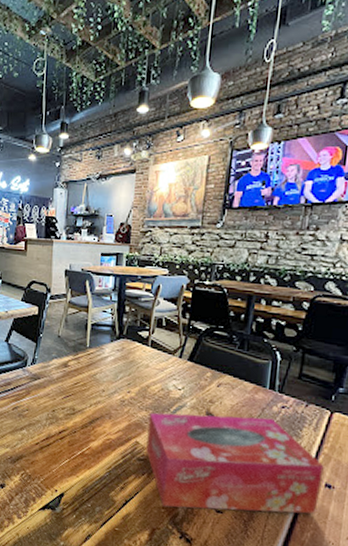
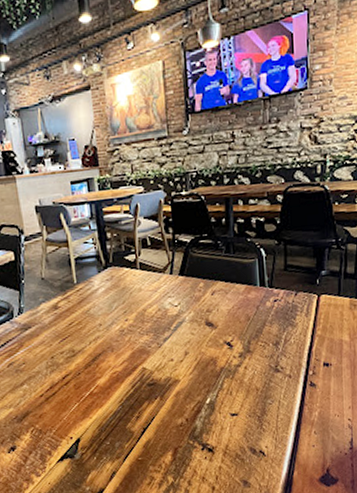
tissue box: present [146,412,324,514] -> none [151,314,320,424]

